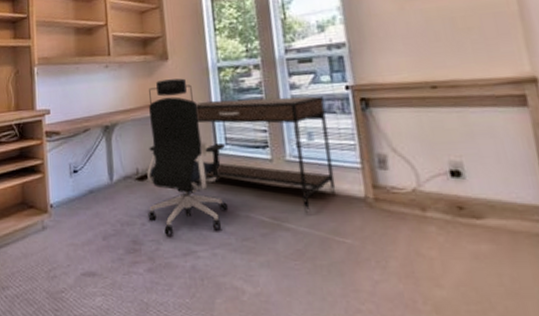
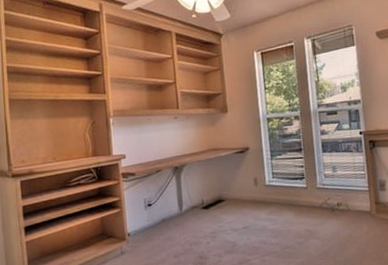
office chair: present [147,78,228,235] -> none [210,127,274,250]
desk: present [195,95,336,214] -> none [249,139,351,226]

